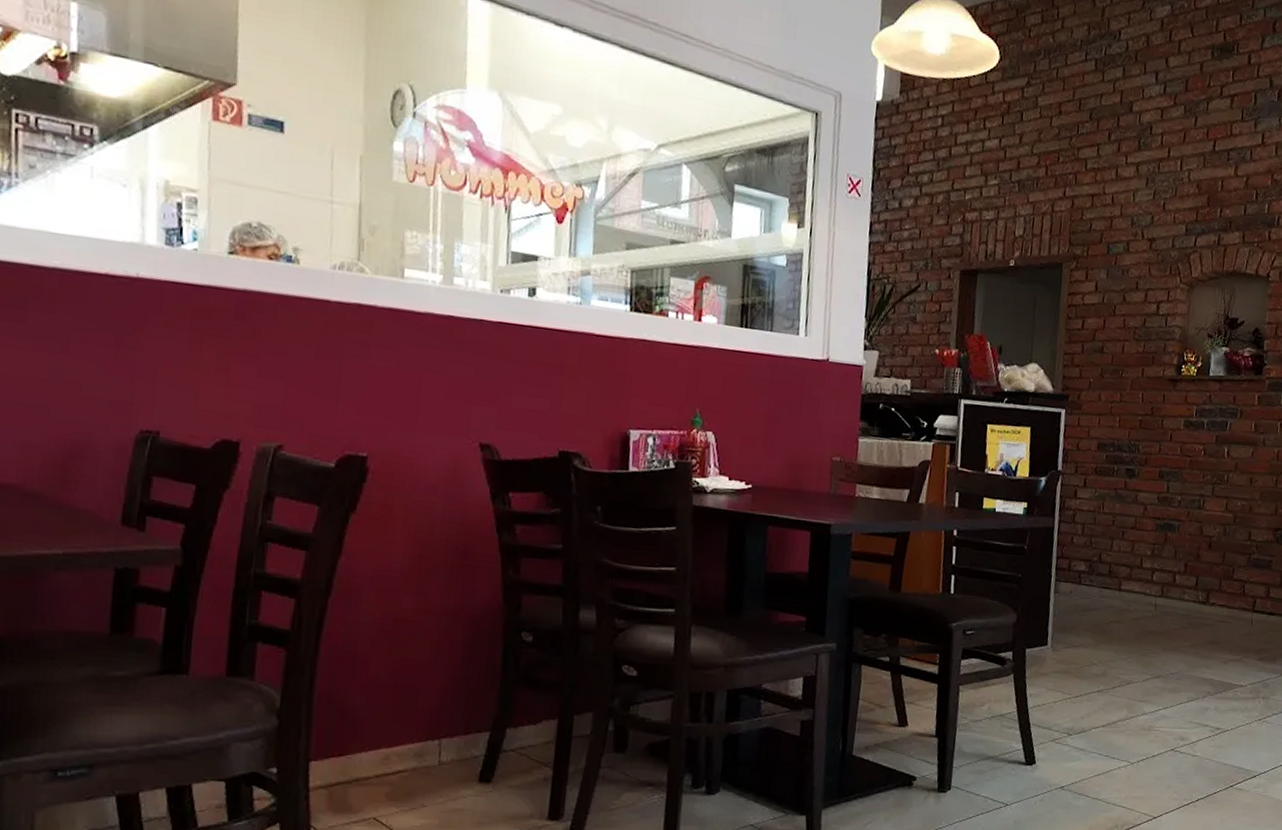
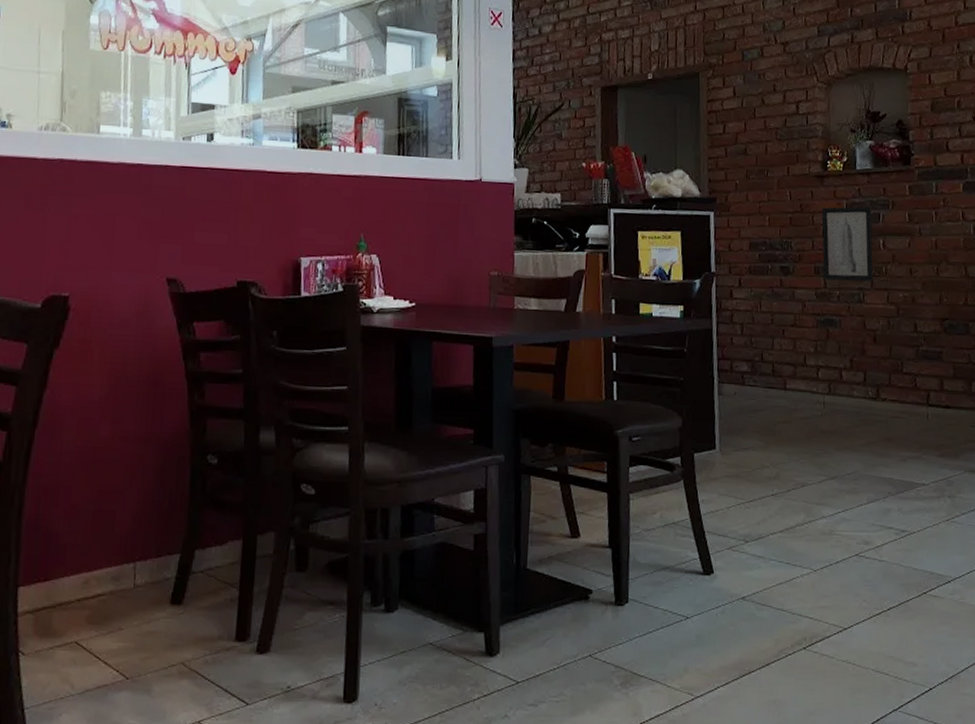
wall art: none [1166,411,1221,489] -> present [821,206,874,282]

